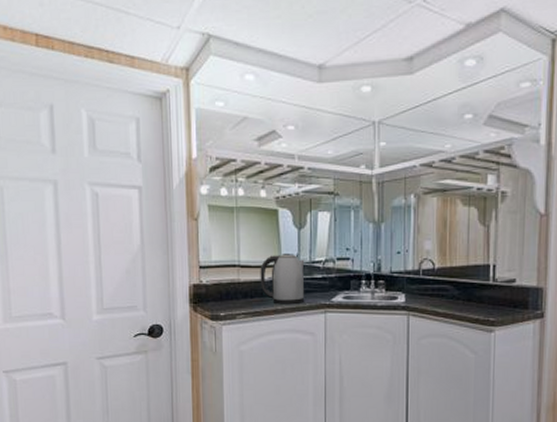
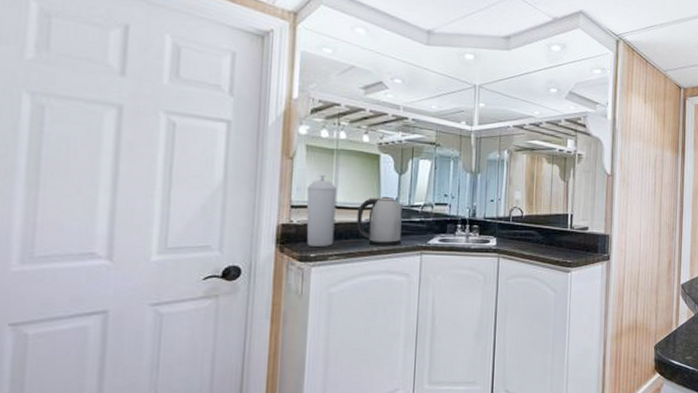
canister: none [212,235,240,307] -> present [306,175,337,248]

